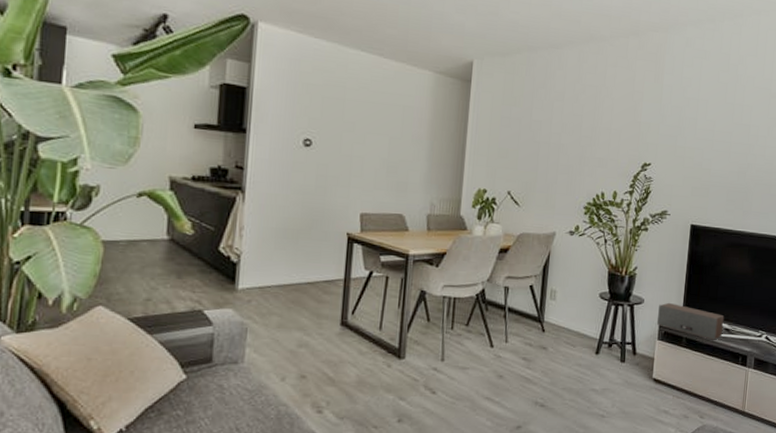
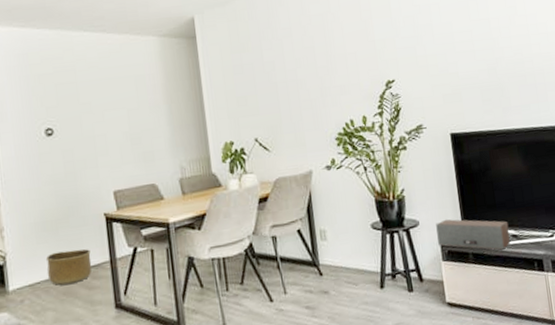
basket: none [280,260,327,294] -> present [46,249,92,285]

